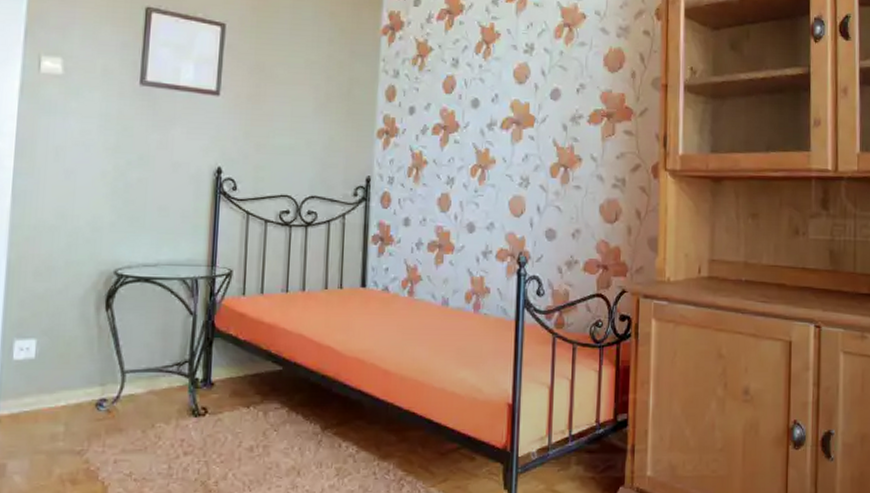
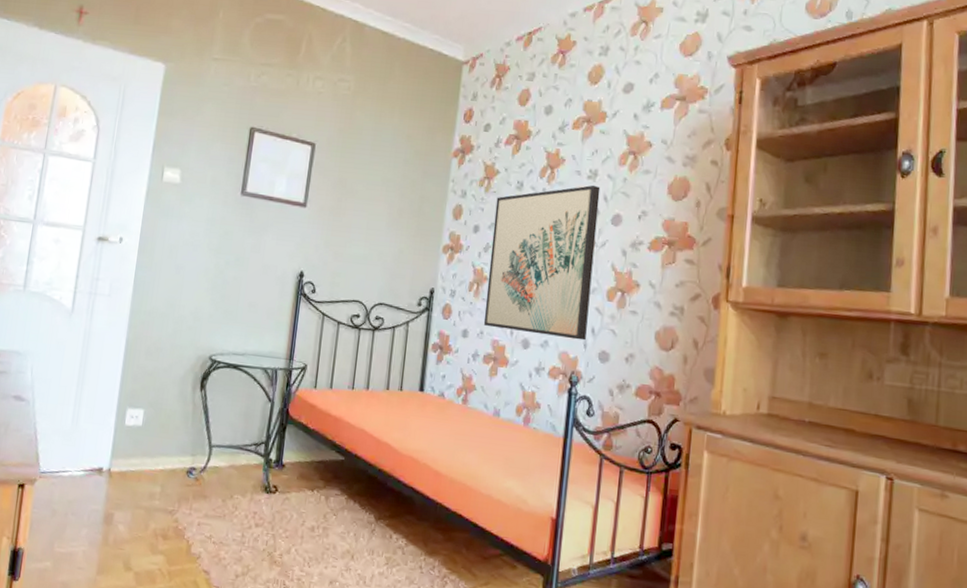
wall art: none [425,59,538,220] -> present [483,185,601,341]

